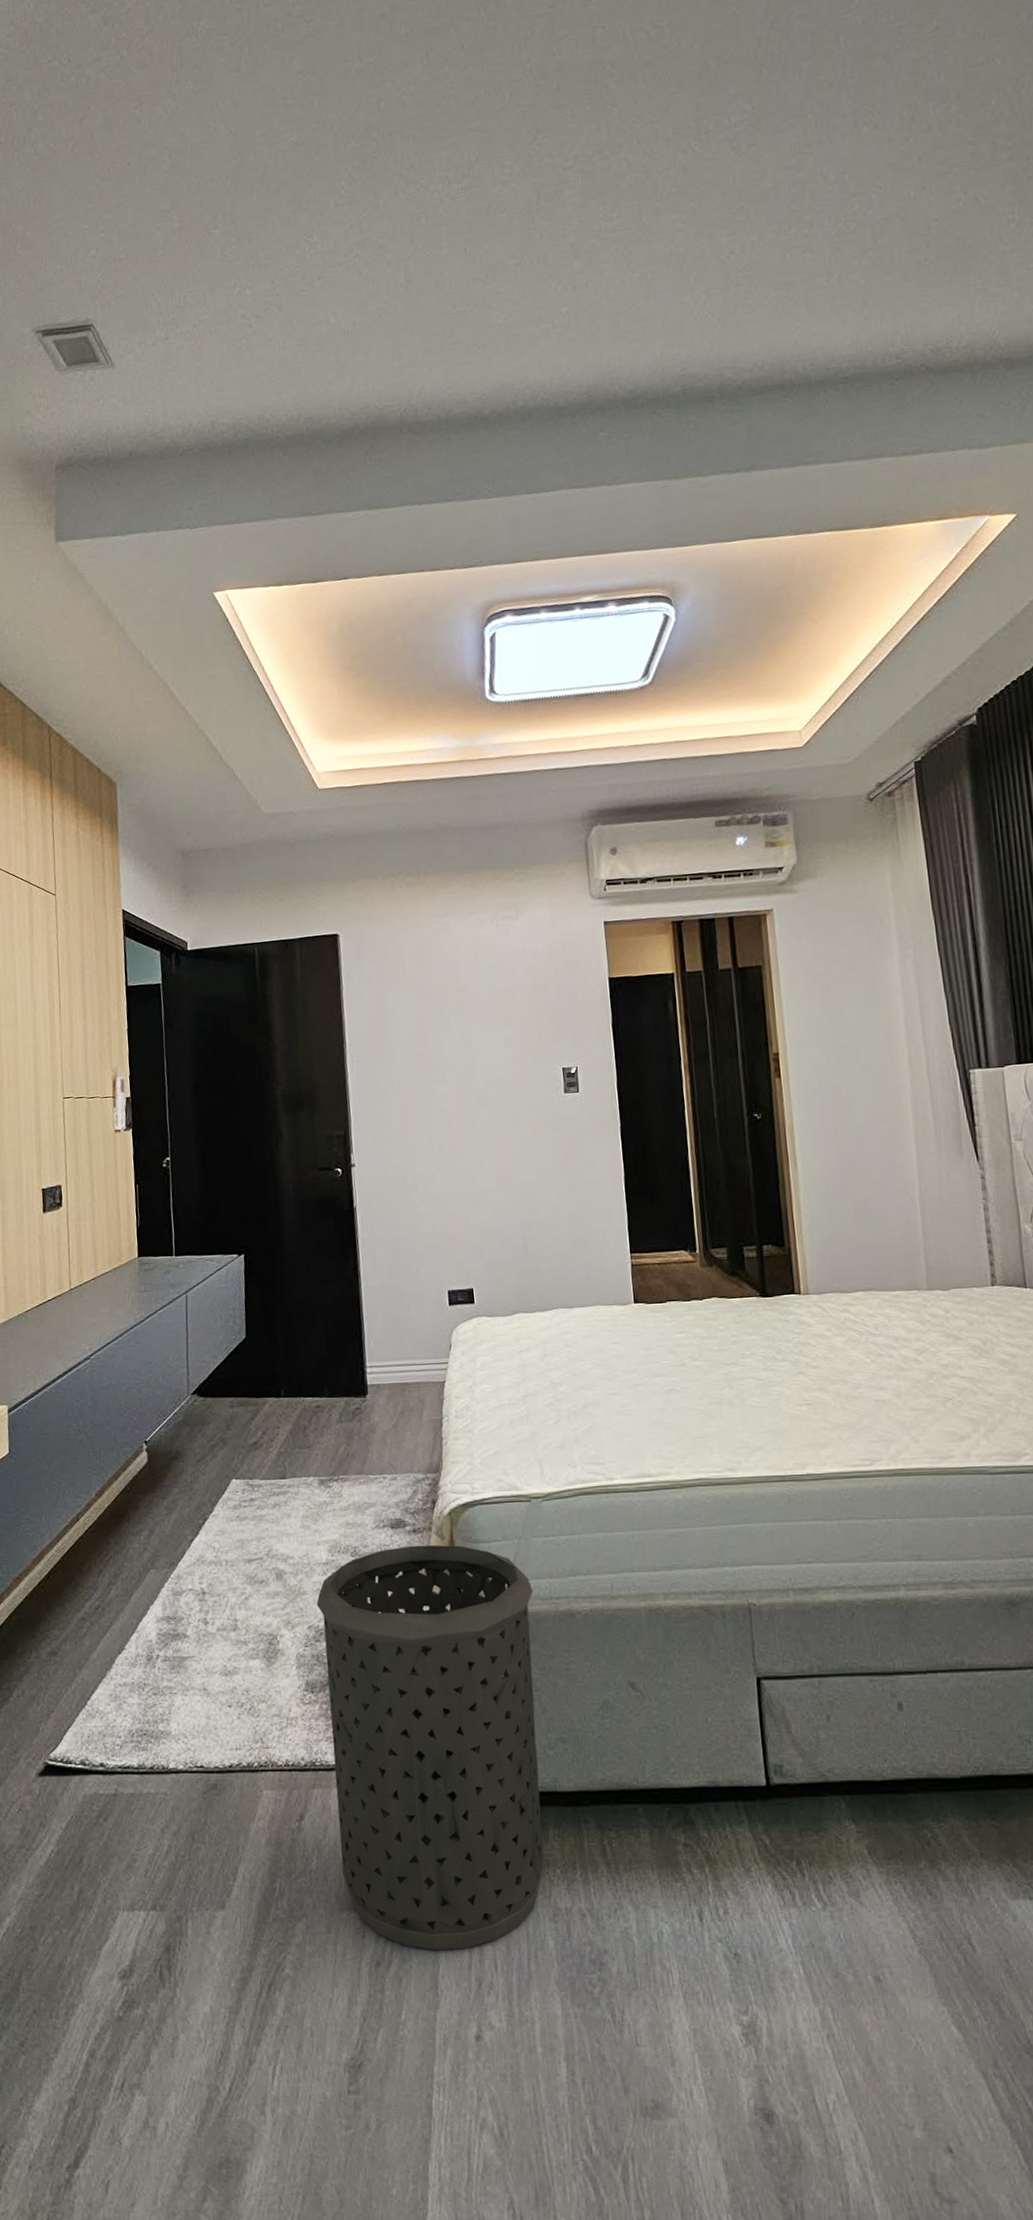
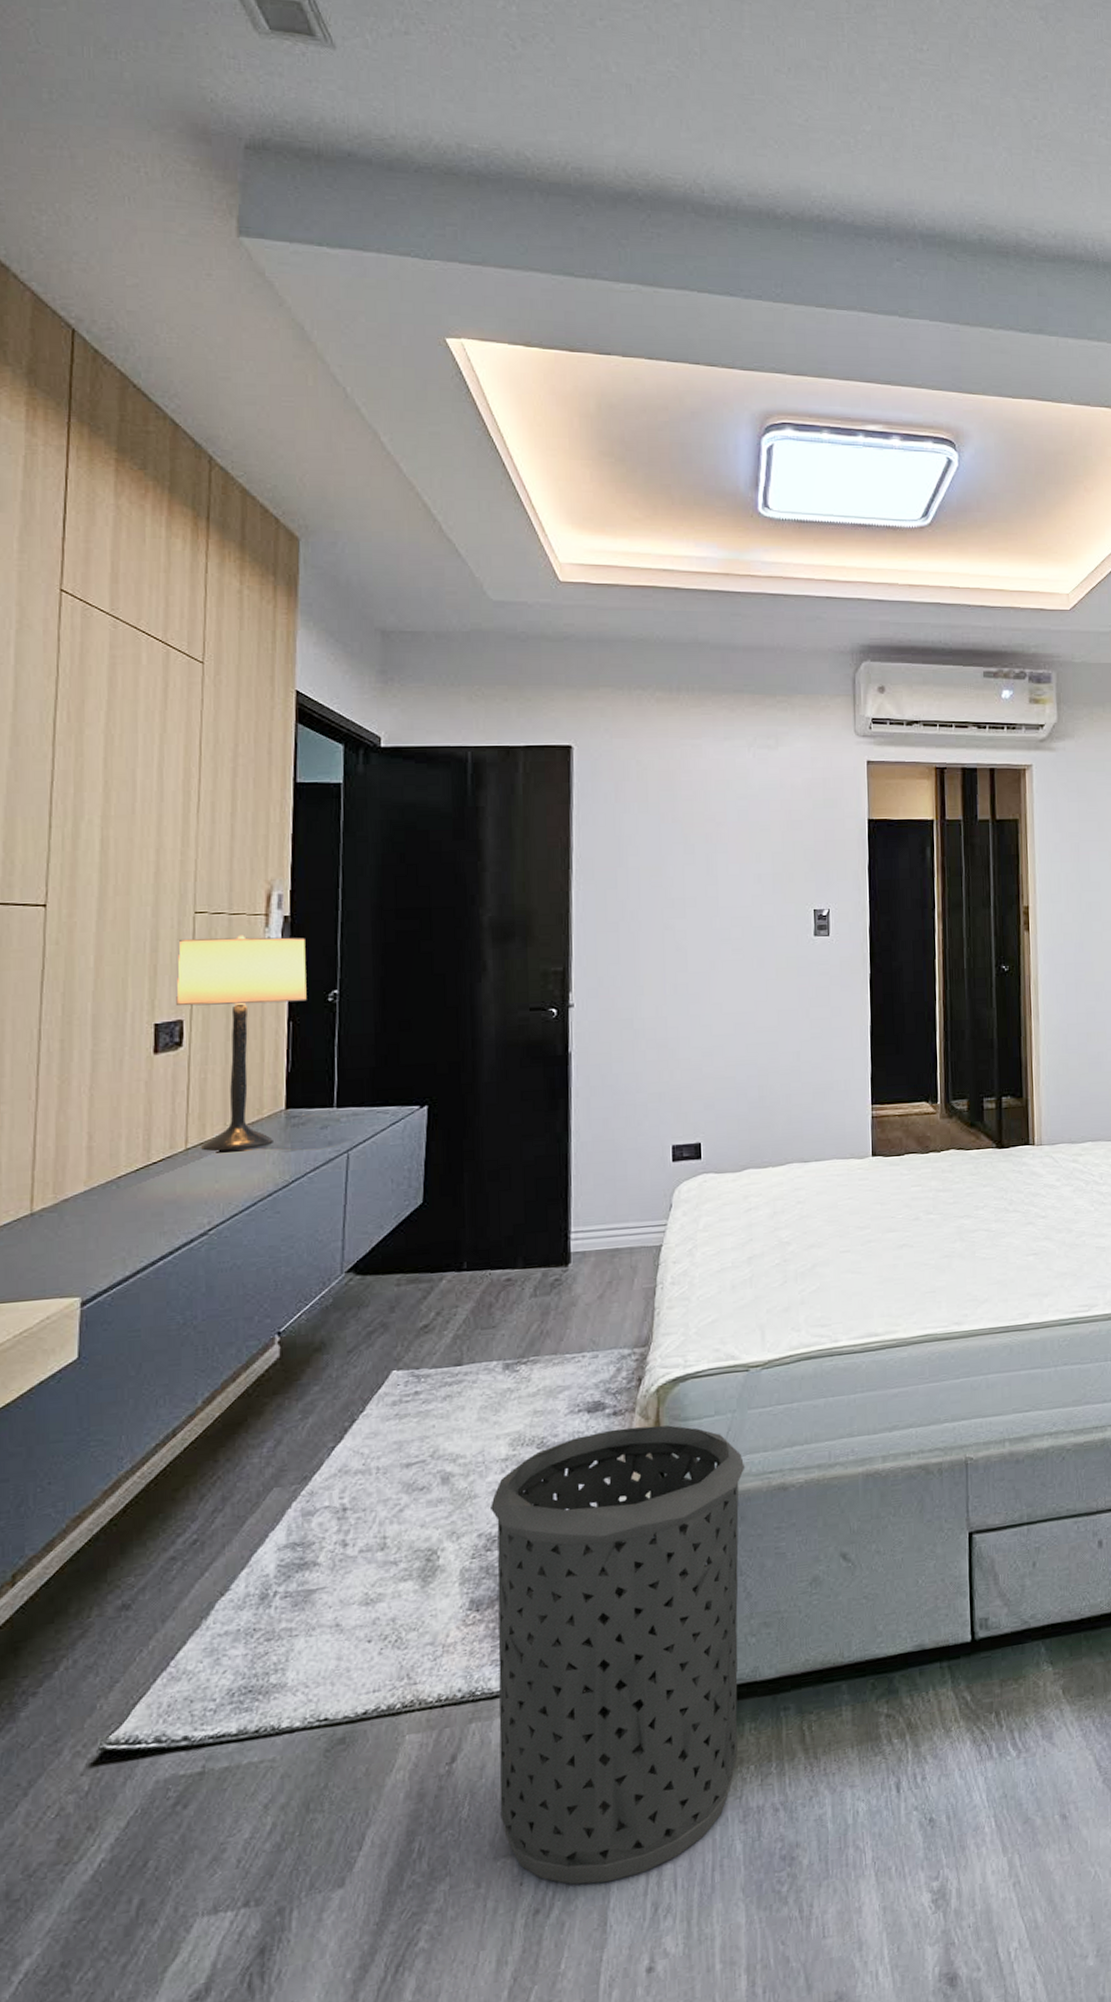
table lamp: none [54,1114,148,1292] -> present [176,934,307,1152]

